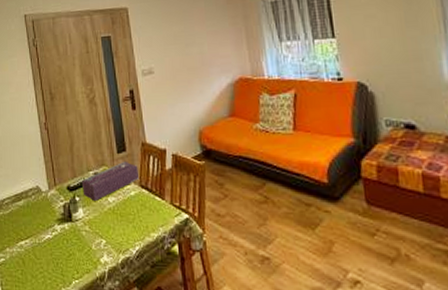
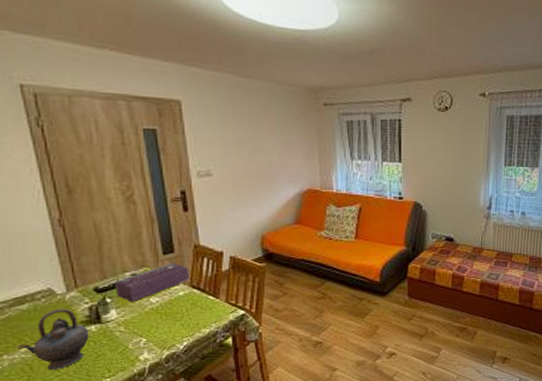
teapot: none [16,205,64,266] -> present [18,308,90,370]

